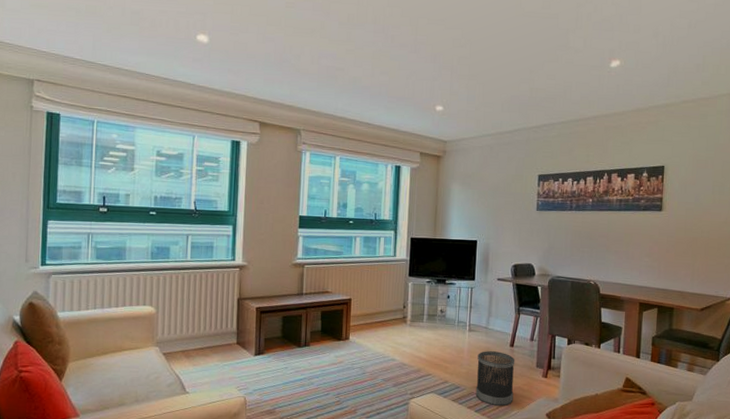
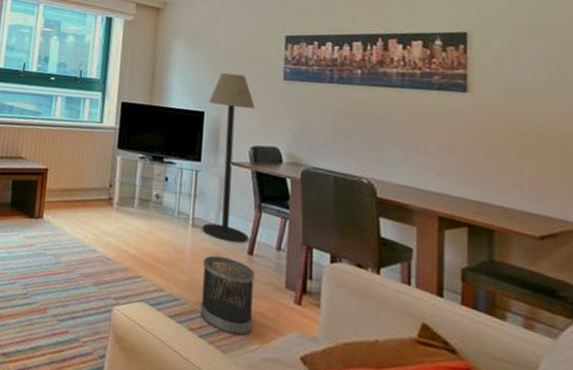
floor lamp: none [477,207,515,340] -> present [202,72,255,244]

